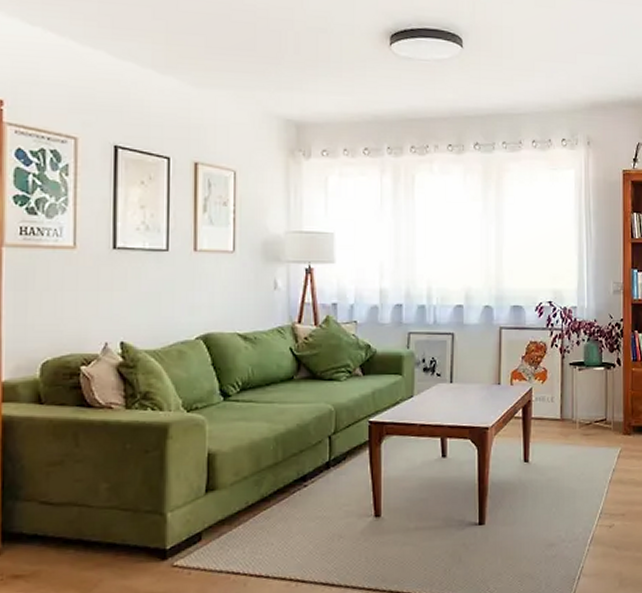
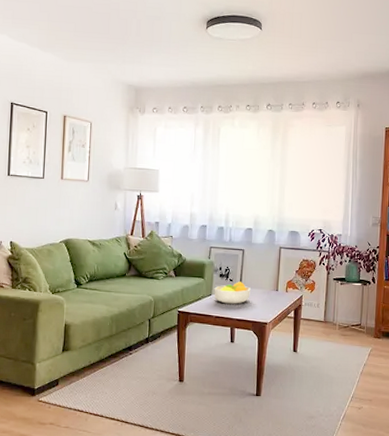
fruit bowl: none [416,376,465,407] -> present [214,282,251,304]

